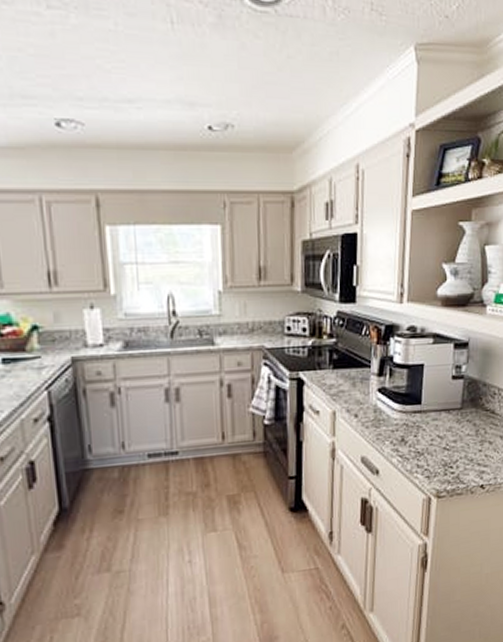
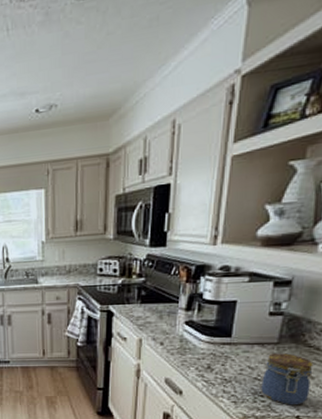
jar: none [450,418,491,474] -> present [261,353,314,405]

